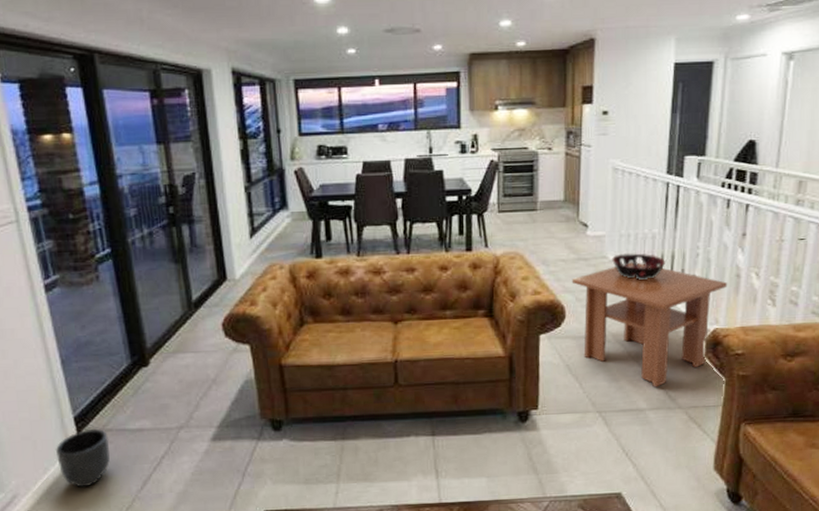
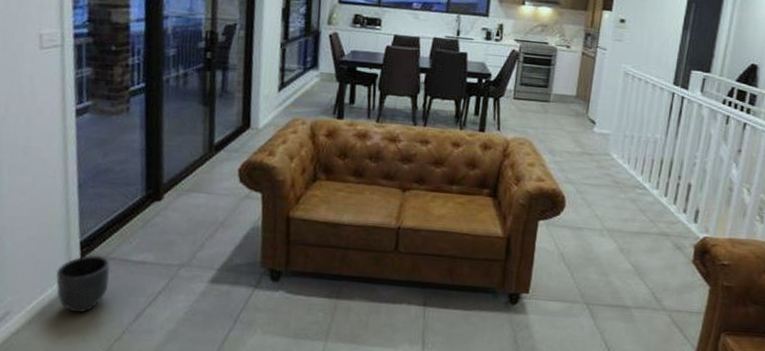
coffee table: present [571,262,728,387] -> none [574,162,721,287]
decorative bowl: present [611,253,667,280] -> none [613,153,665,181]

